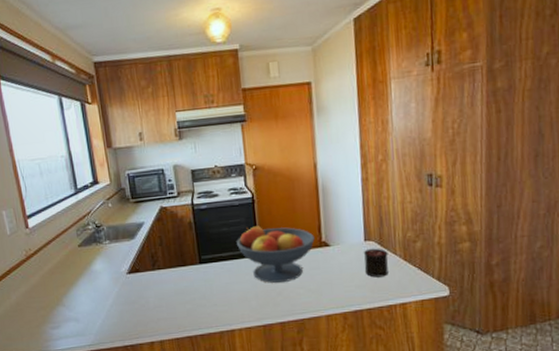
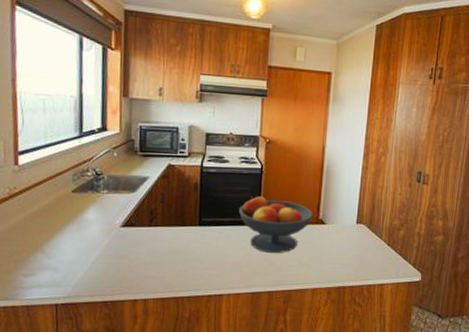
candle: present [363,241,388,278] -> none [352,225,375,258]

